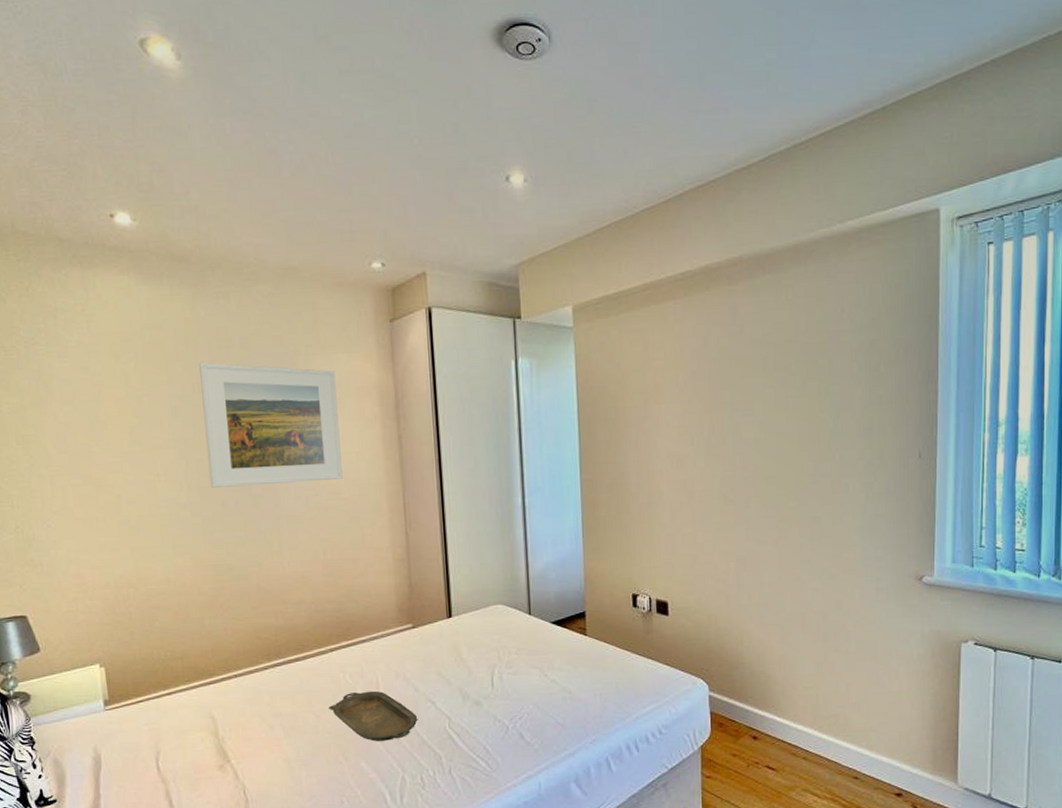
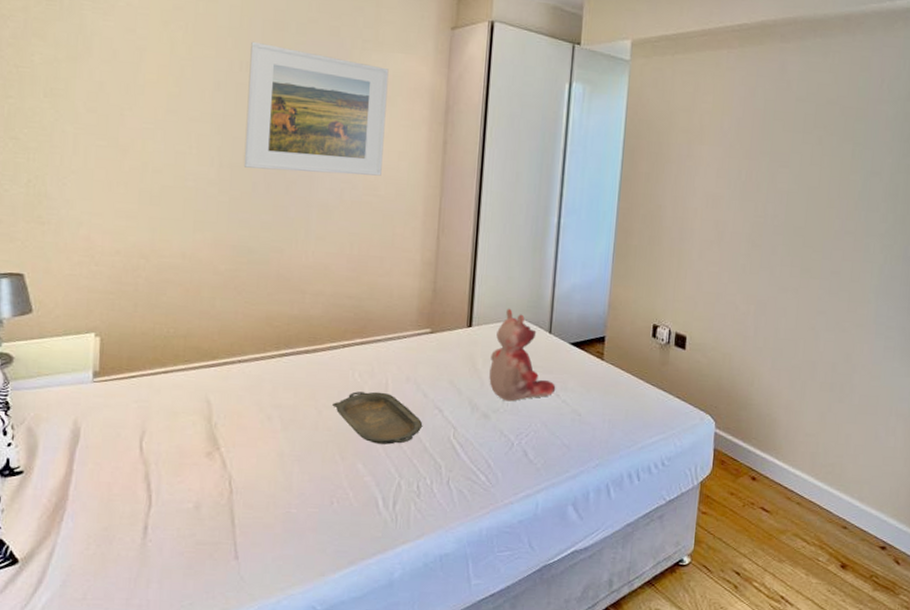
teddy bear: none [474,594,543,687] -> present [489,308,556,402]

